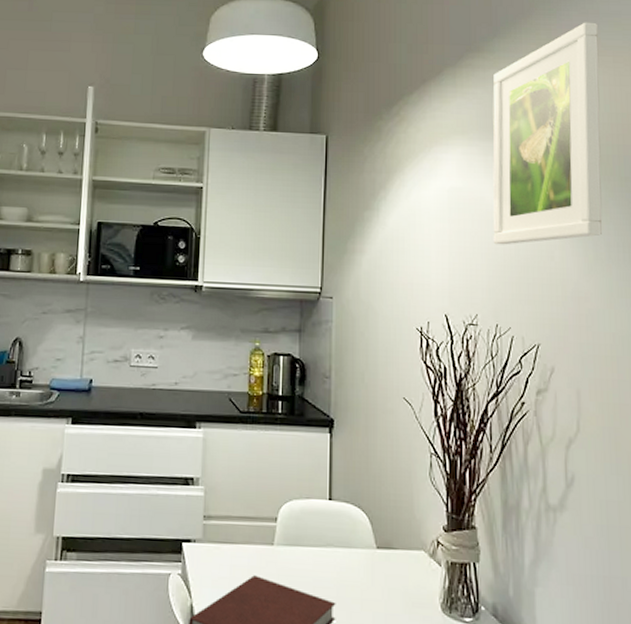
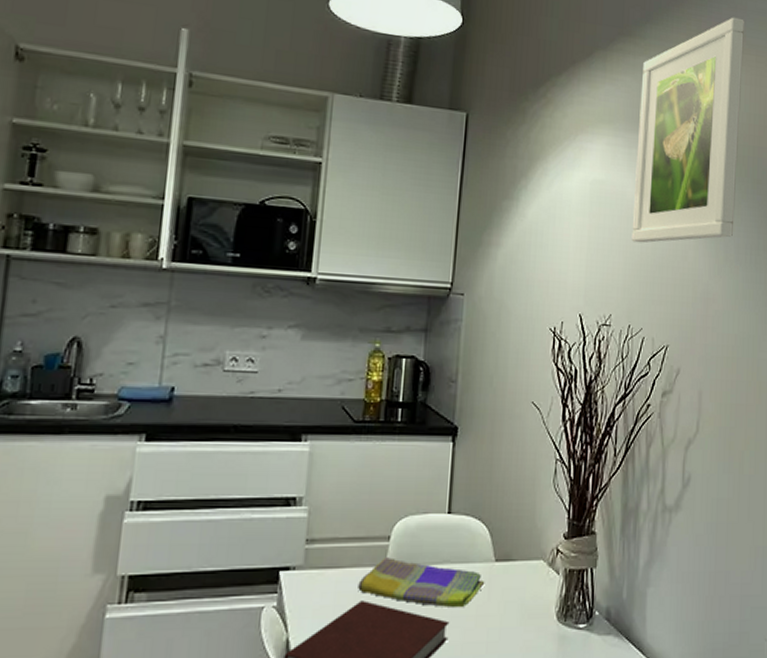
dish towel: none [251,537,368,590] -> present [358,557,485,607]

